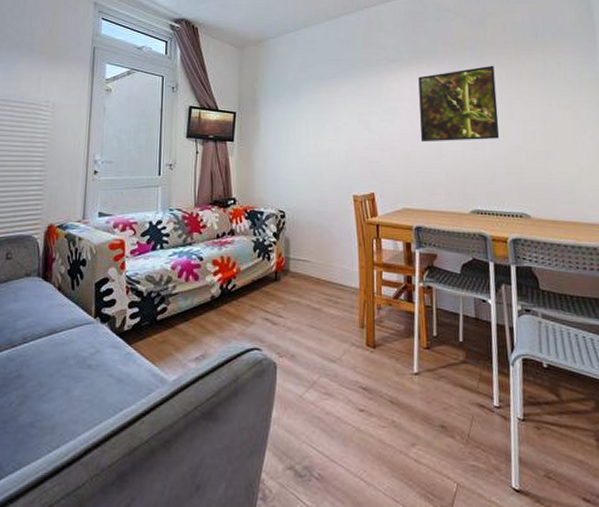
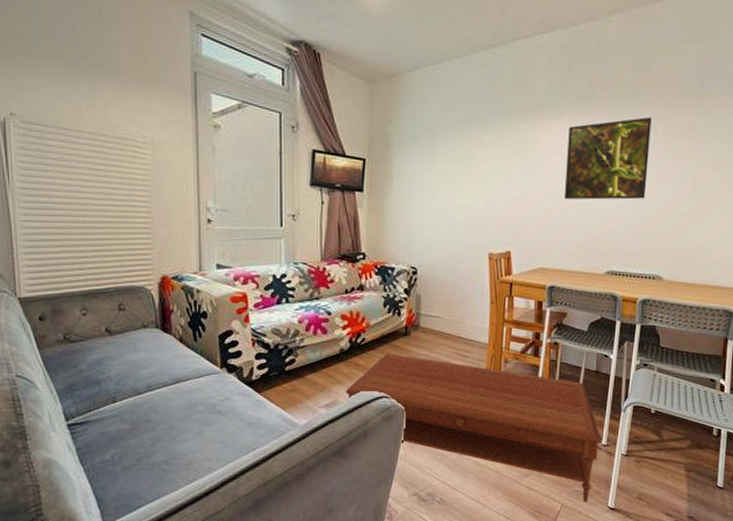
coffee table: none [217,300,493,481] -> present [346,353,602,502]

